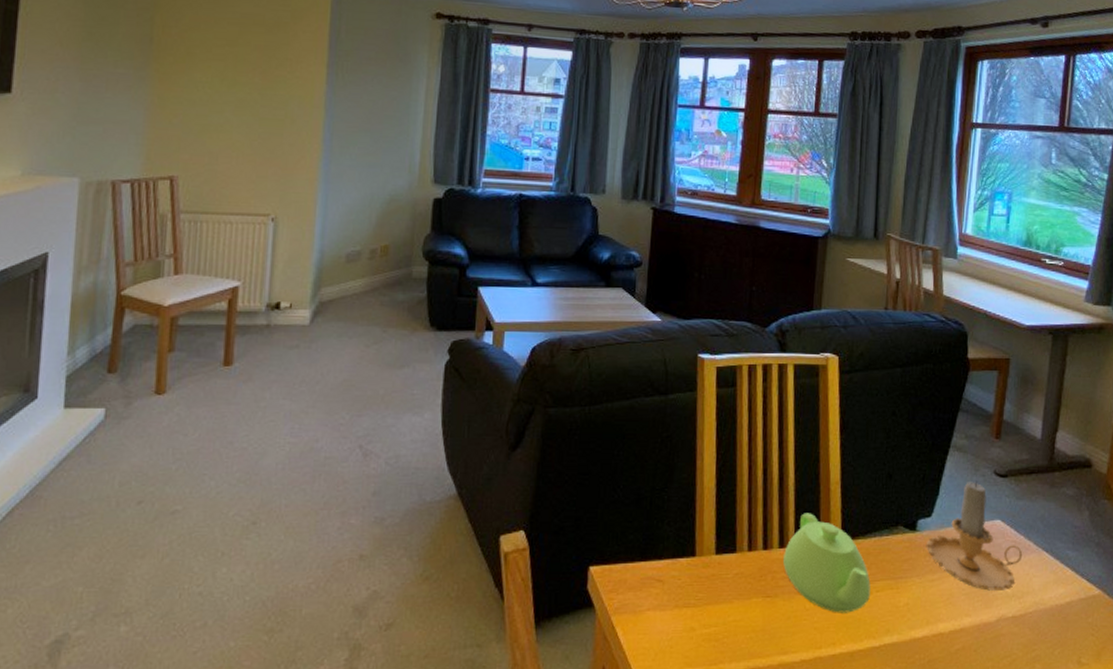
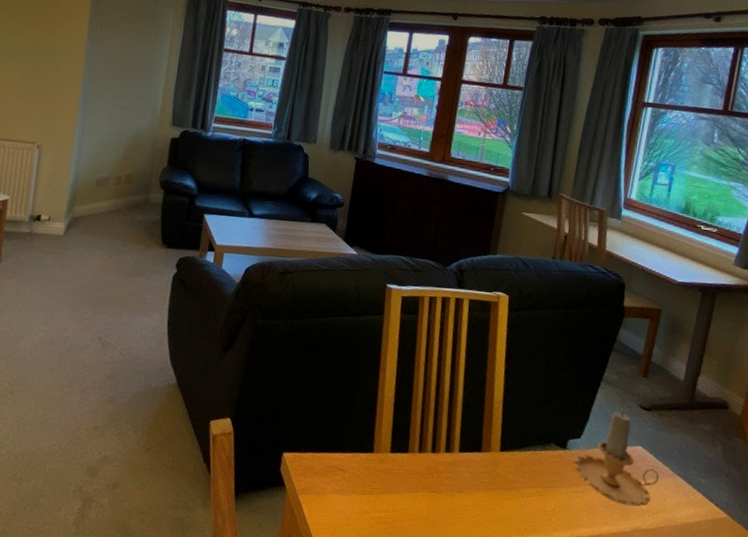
teapot: present [783,513,871,613] -> none [448,425,523,512]

